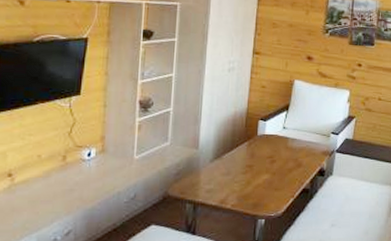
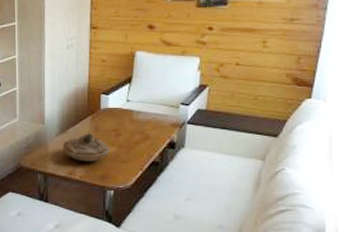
decorative bowl: none [215,159,264,190] -> present [62,133,110,162]

